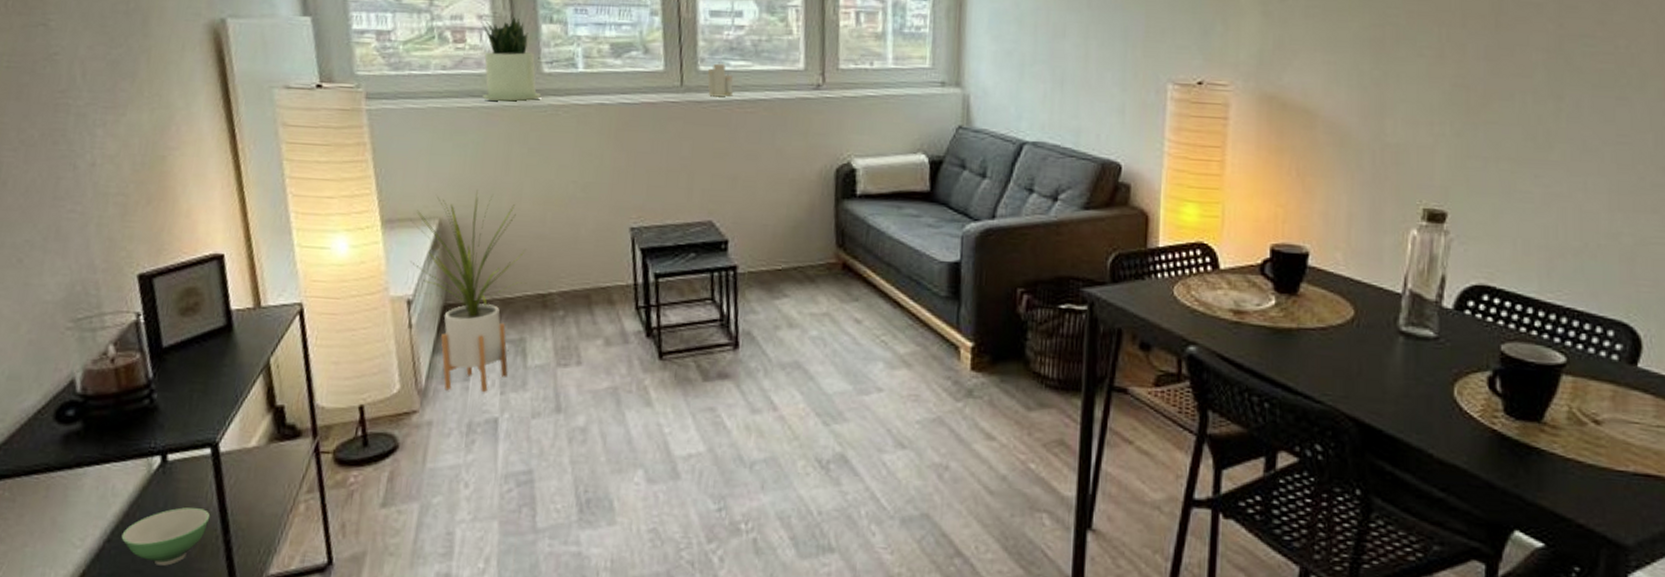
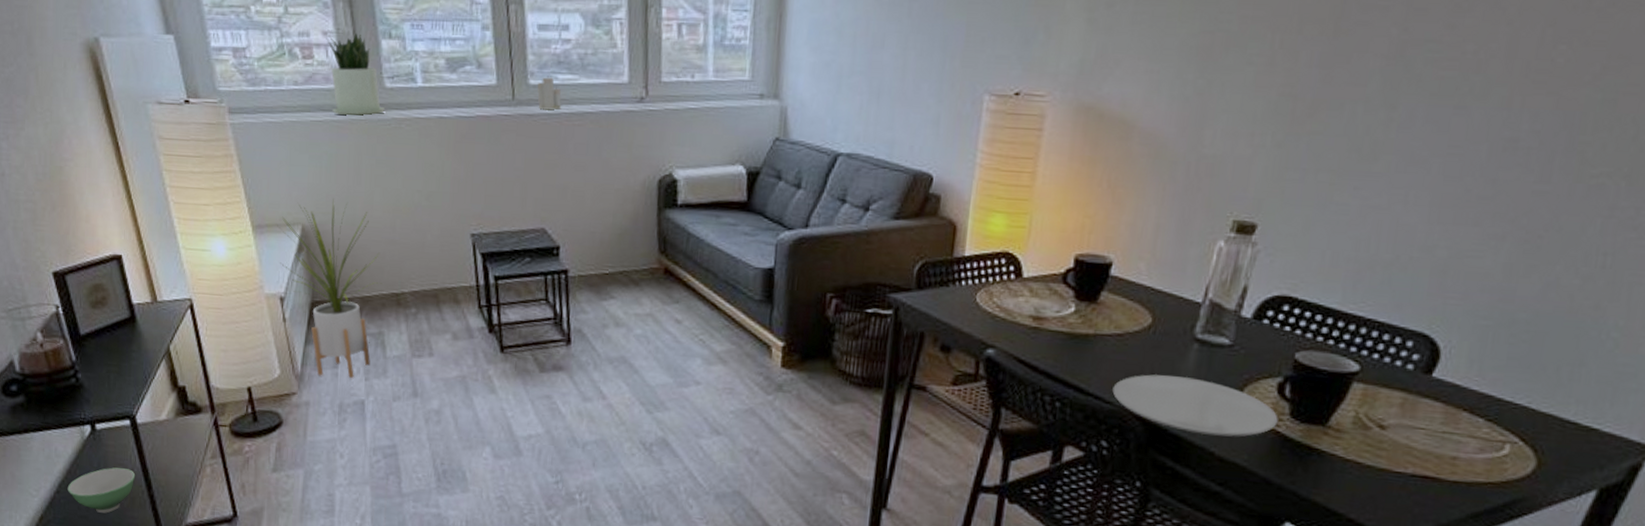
plate: none [1322,370,1493,437] -> present [1112,374,1278,438]

